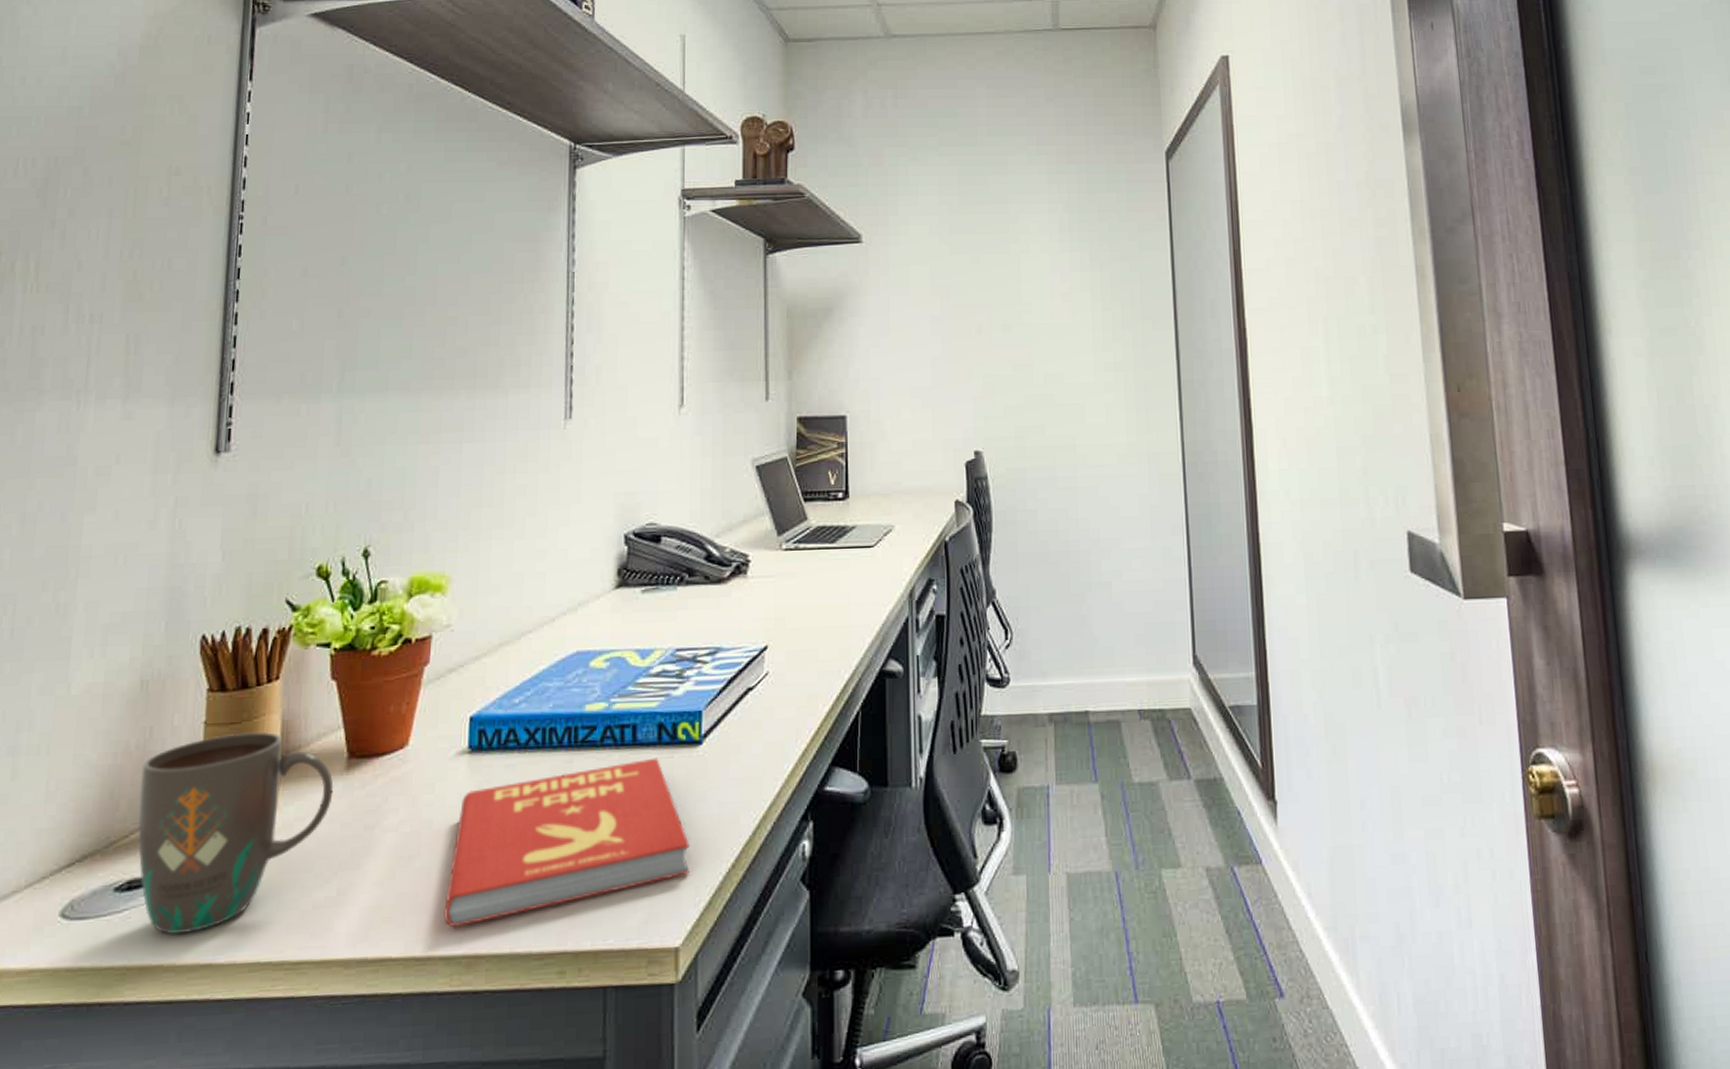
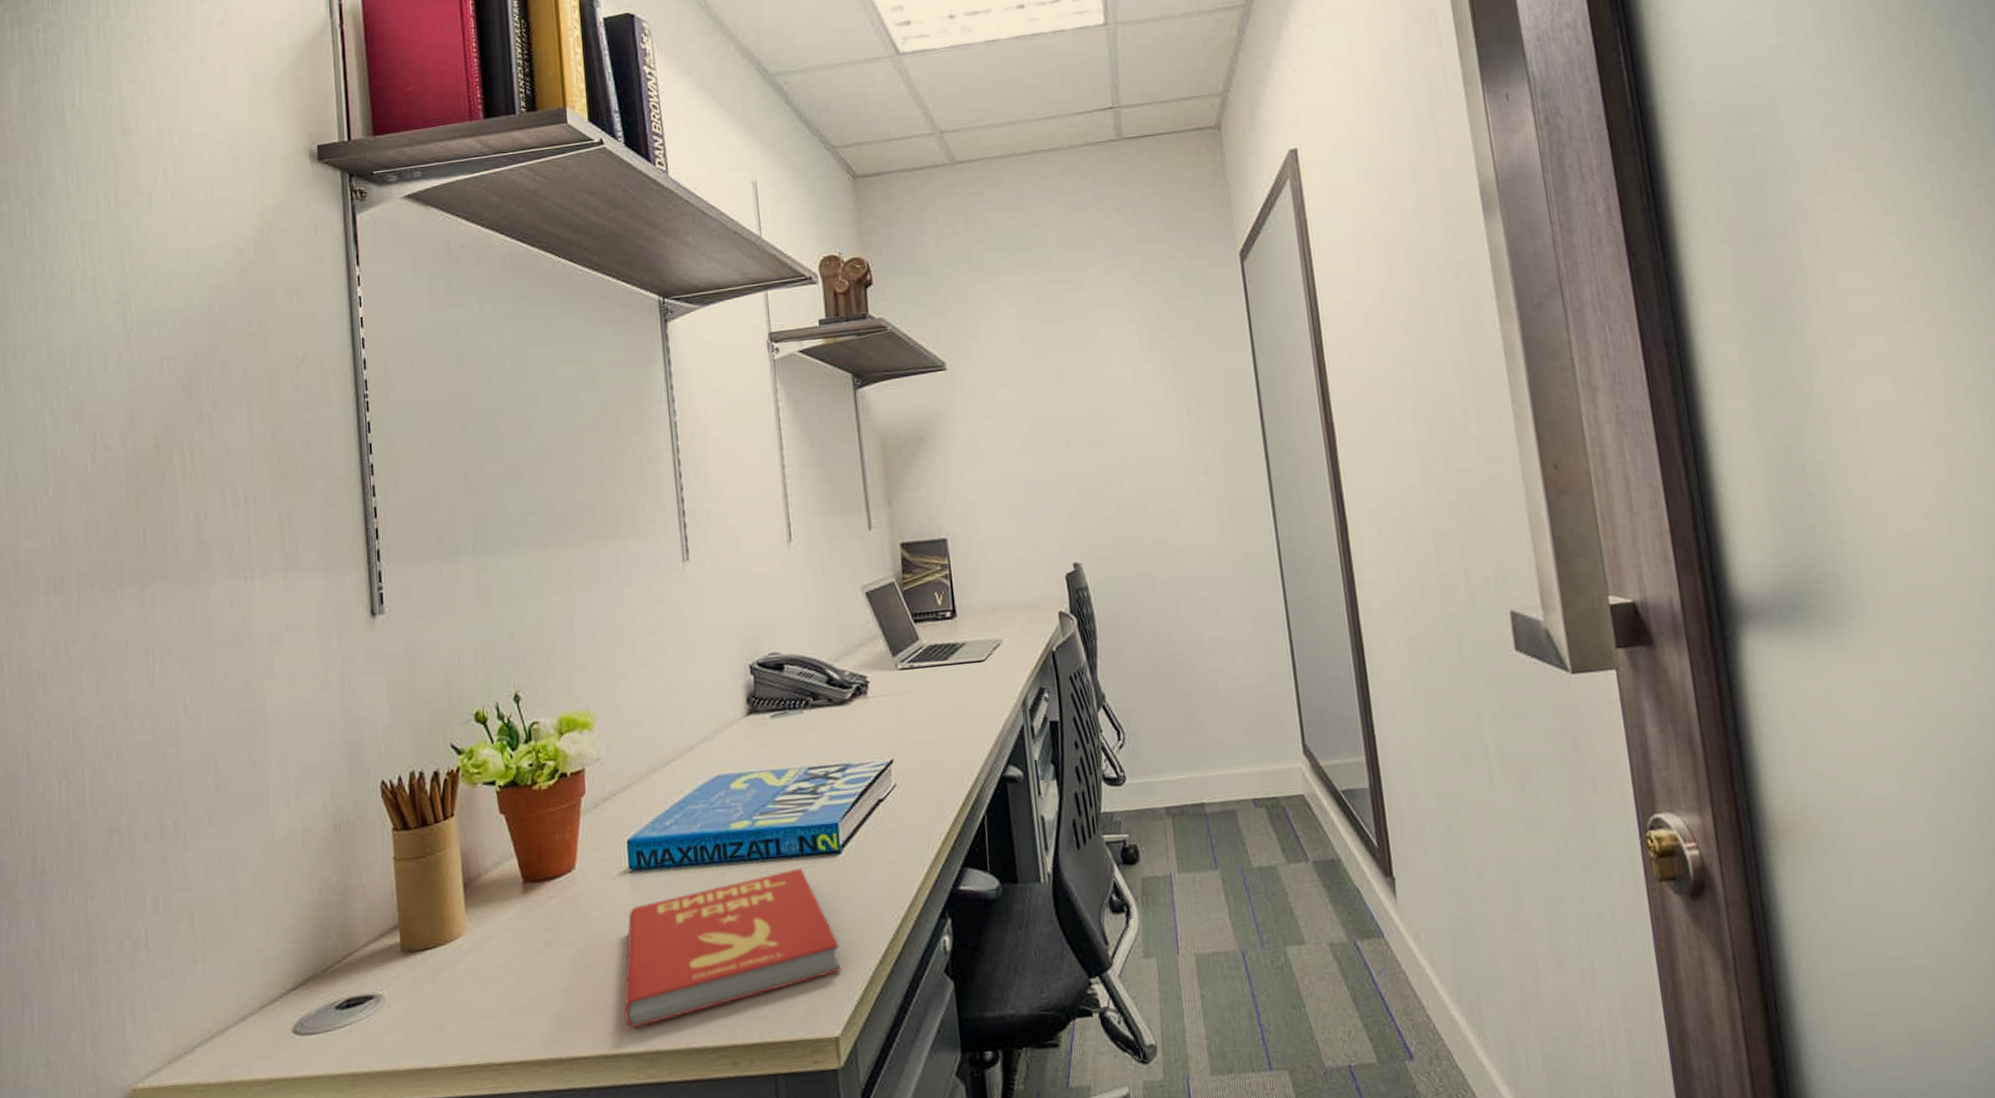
mug: present [137,731,334,934] -> none [344,864,514,1044]

